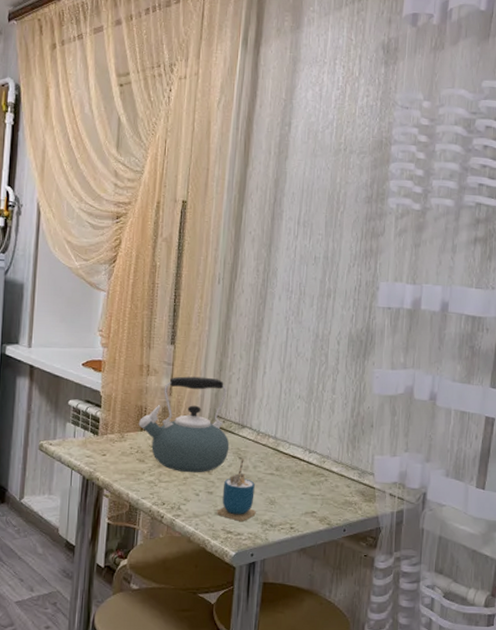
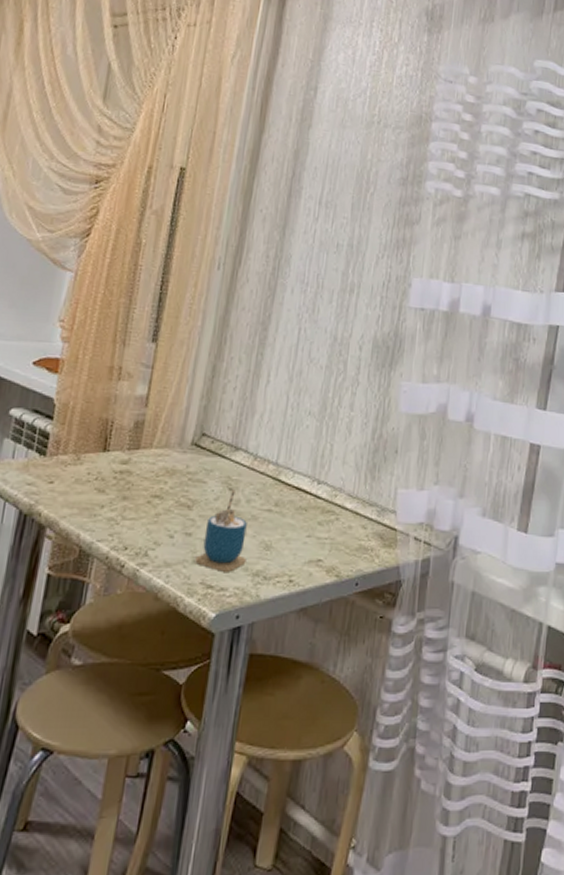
kettle: present [138,376,230,473] -> none [100,382,220,508]

